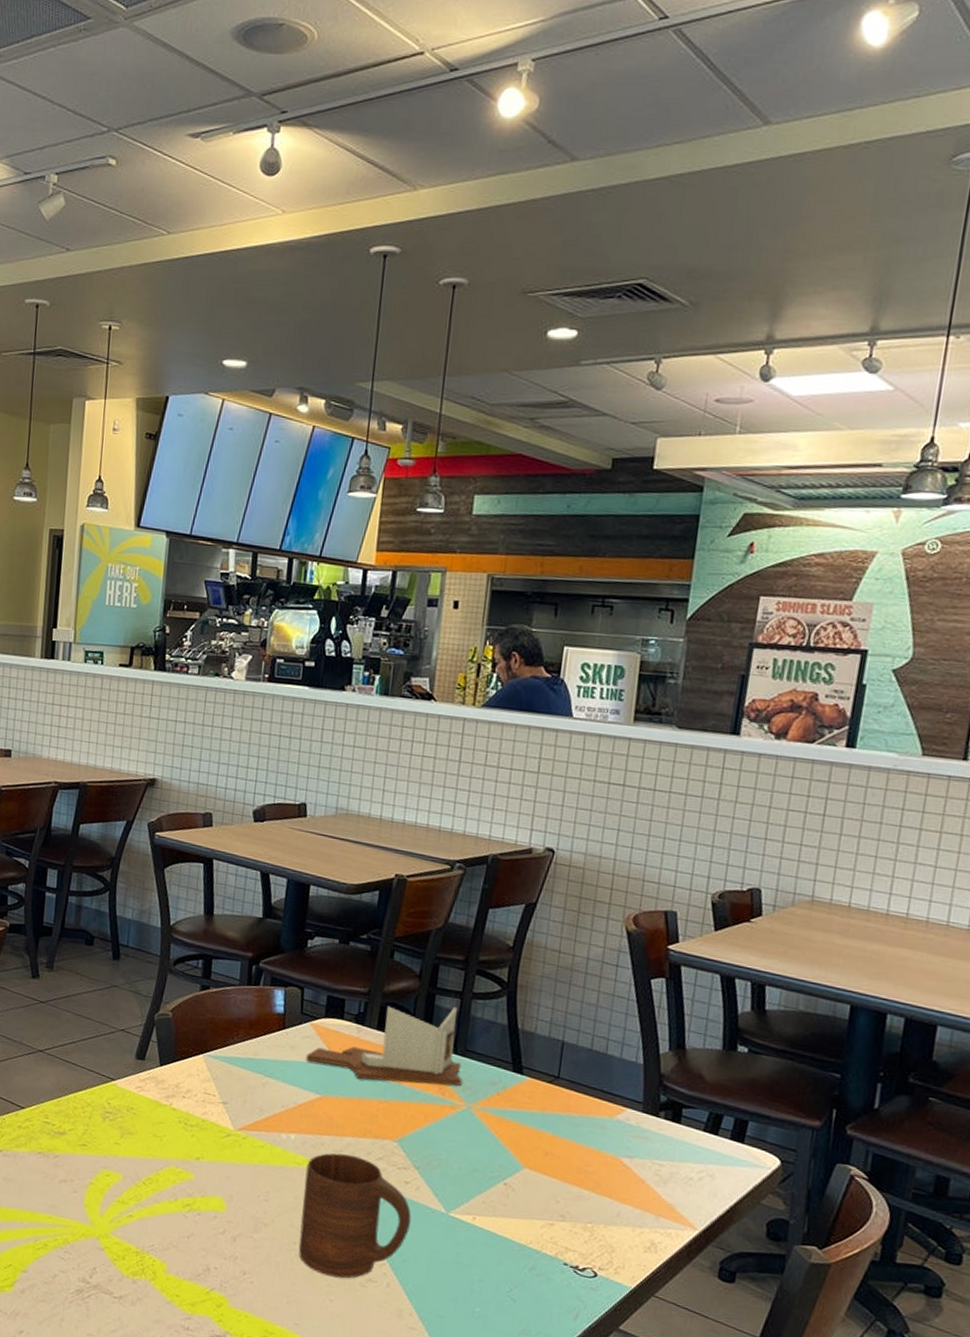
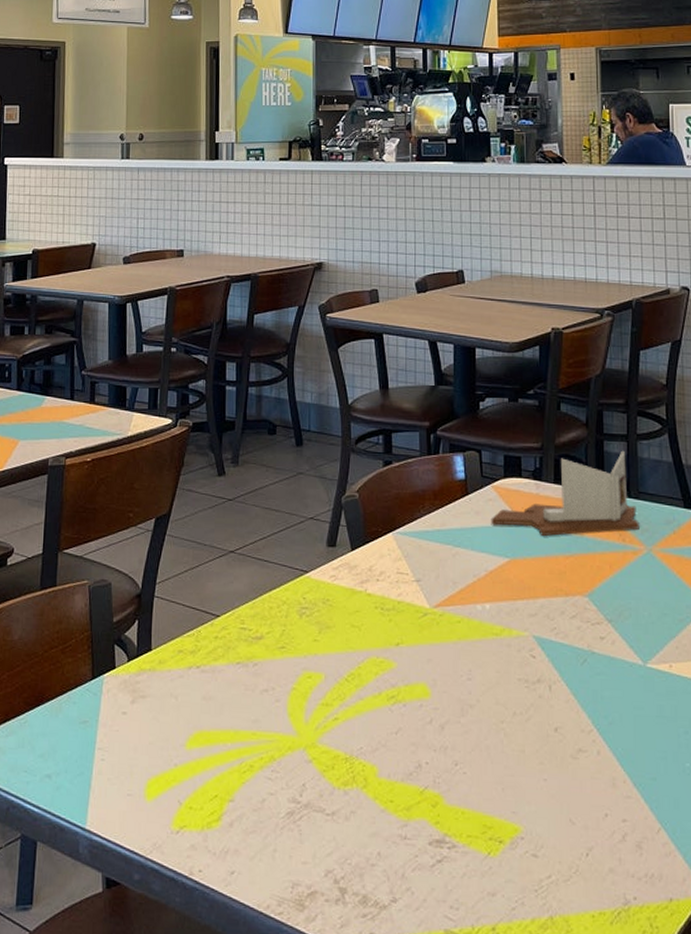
cup: present [298,1153,411,1279] -> none [504,617,611,753]

